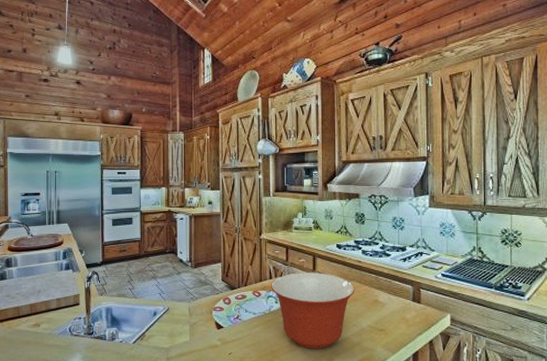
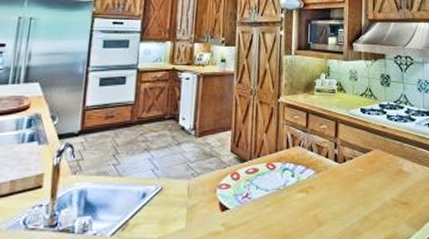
mixing bowl: present [271,273,355,349] -> none [287,140,379,230]

